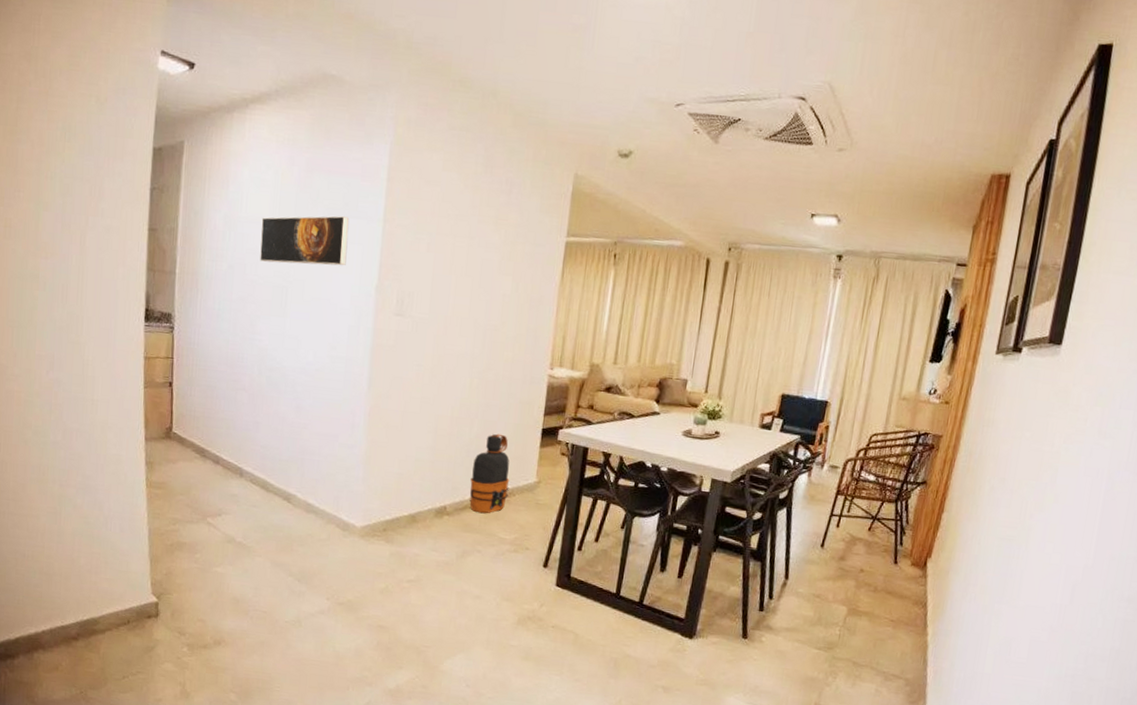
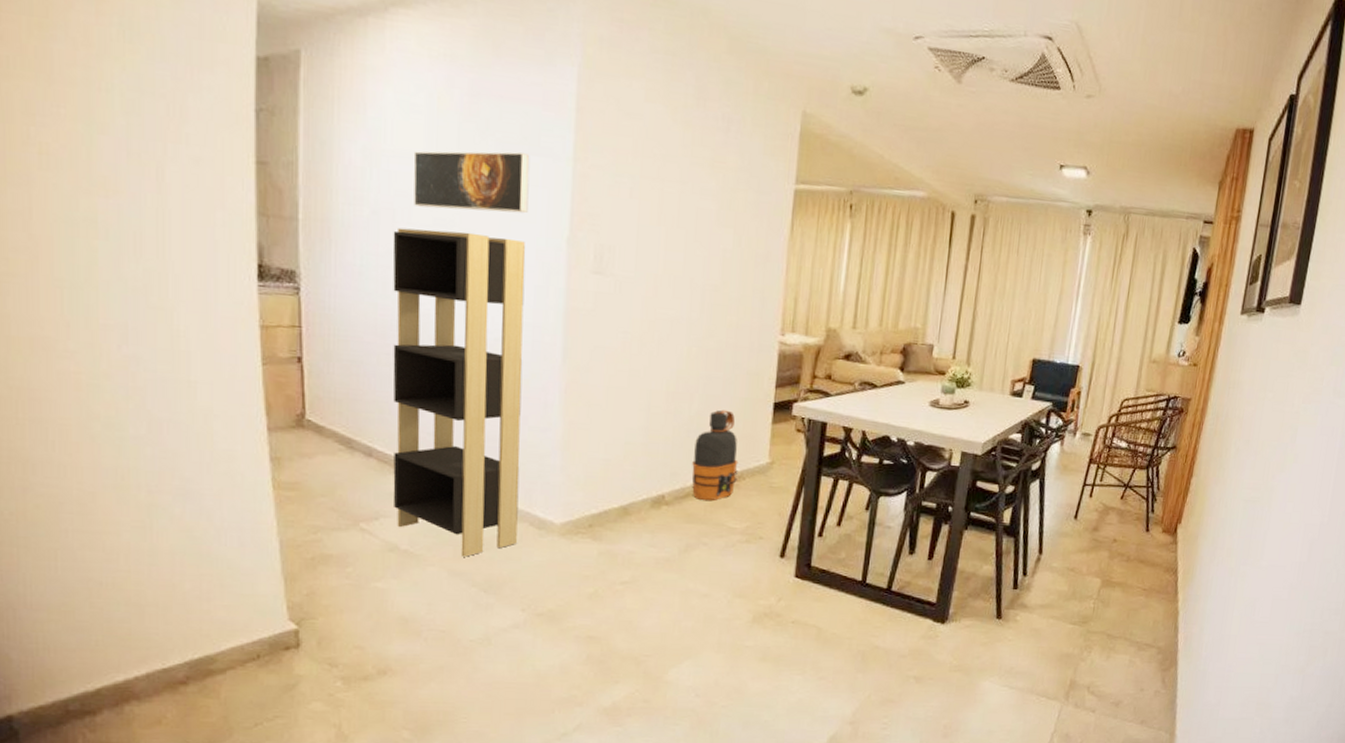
shelving unit: none [233,279,343,551] -> present [392,227,526,557]

